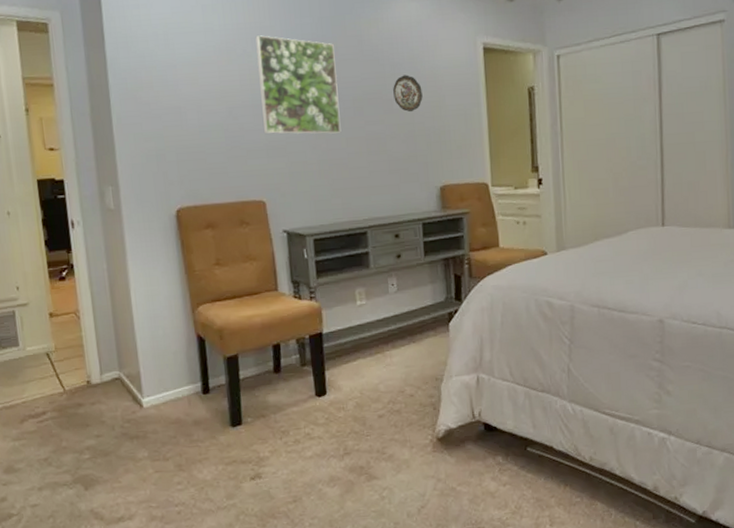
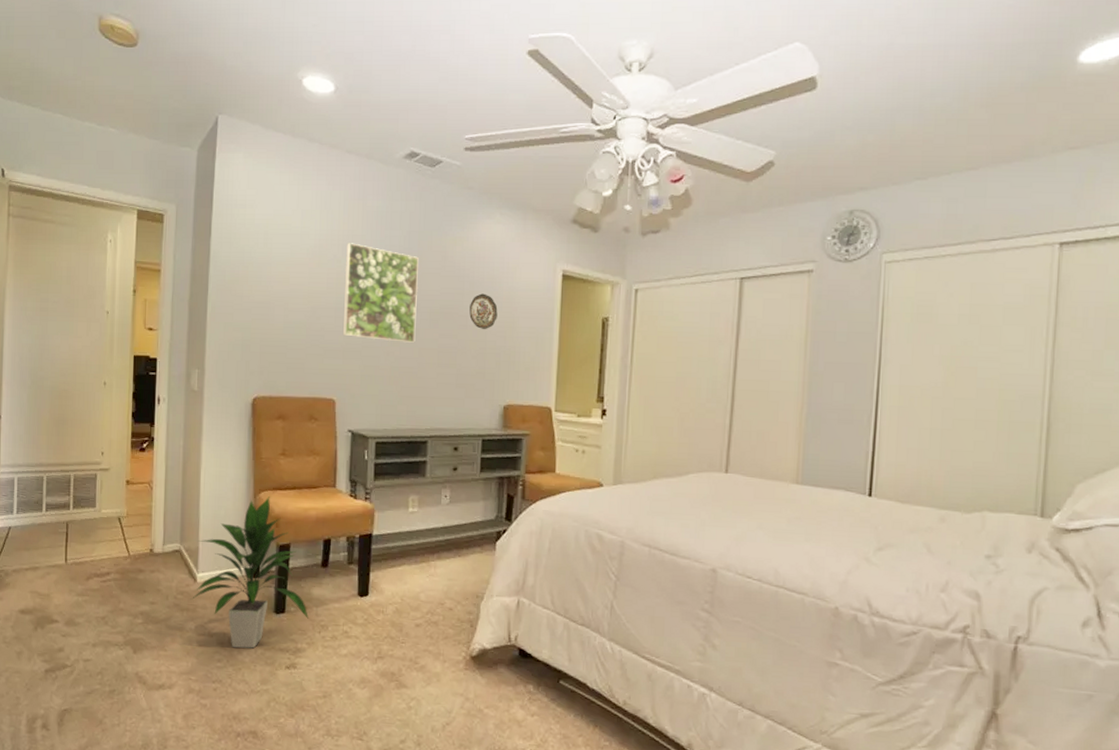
indoor plant: none [138,309,267,468] -> present [190,497,308,649]

